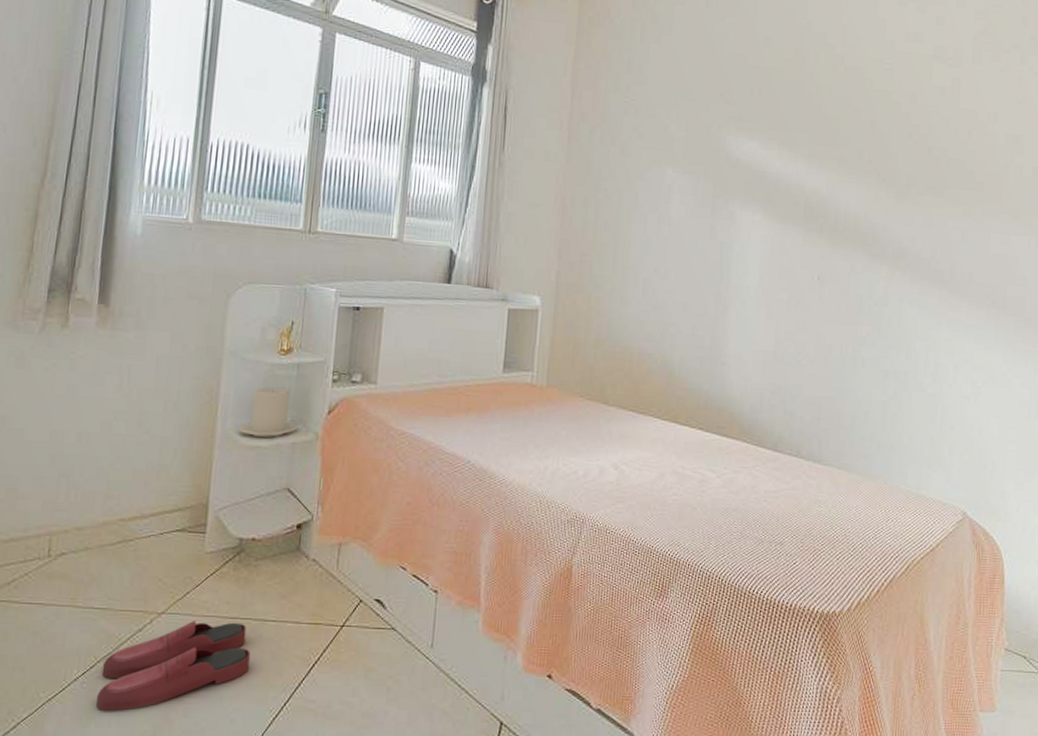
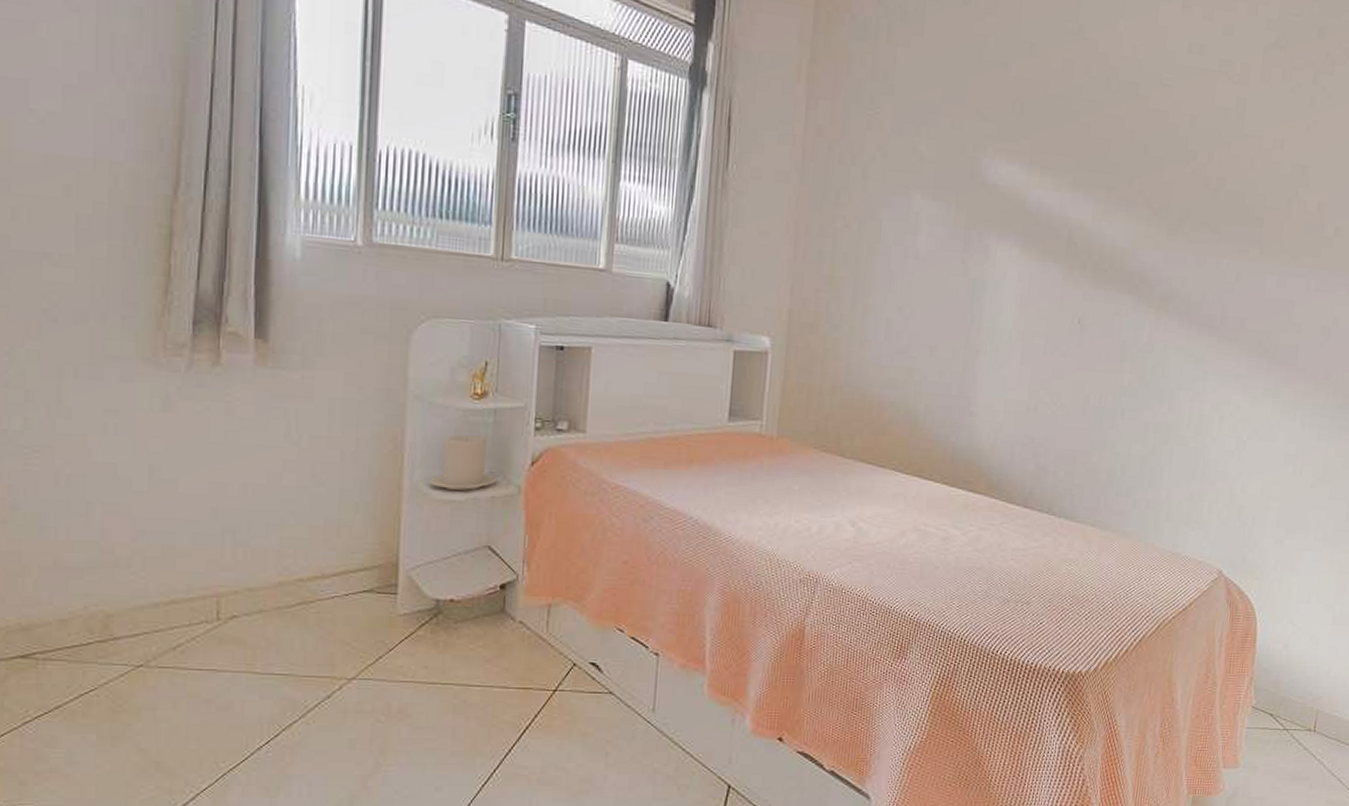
slippers: present [95,621,250,712] -> none [283,687,454,782]

